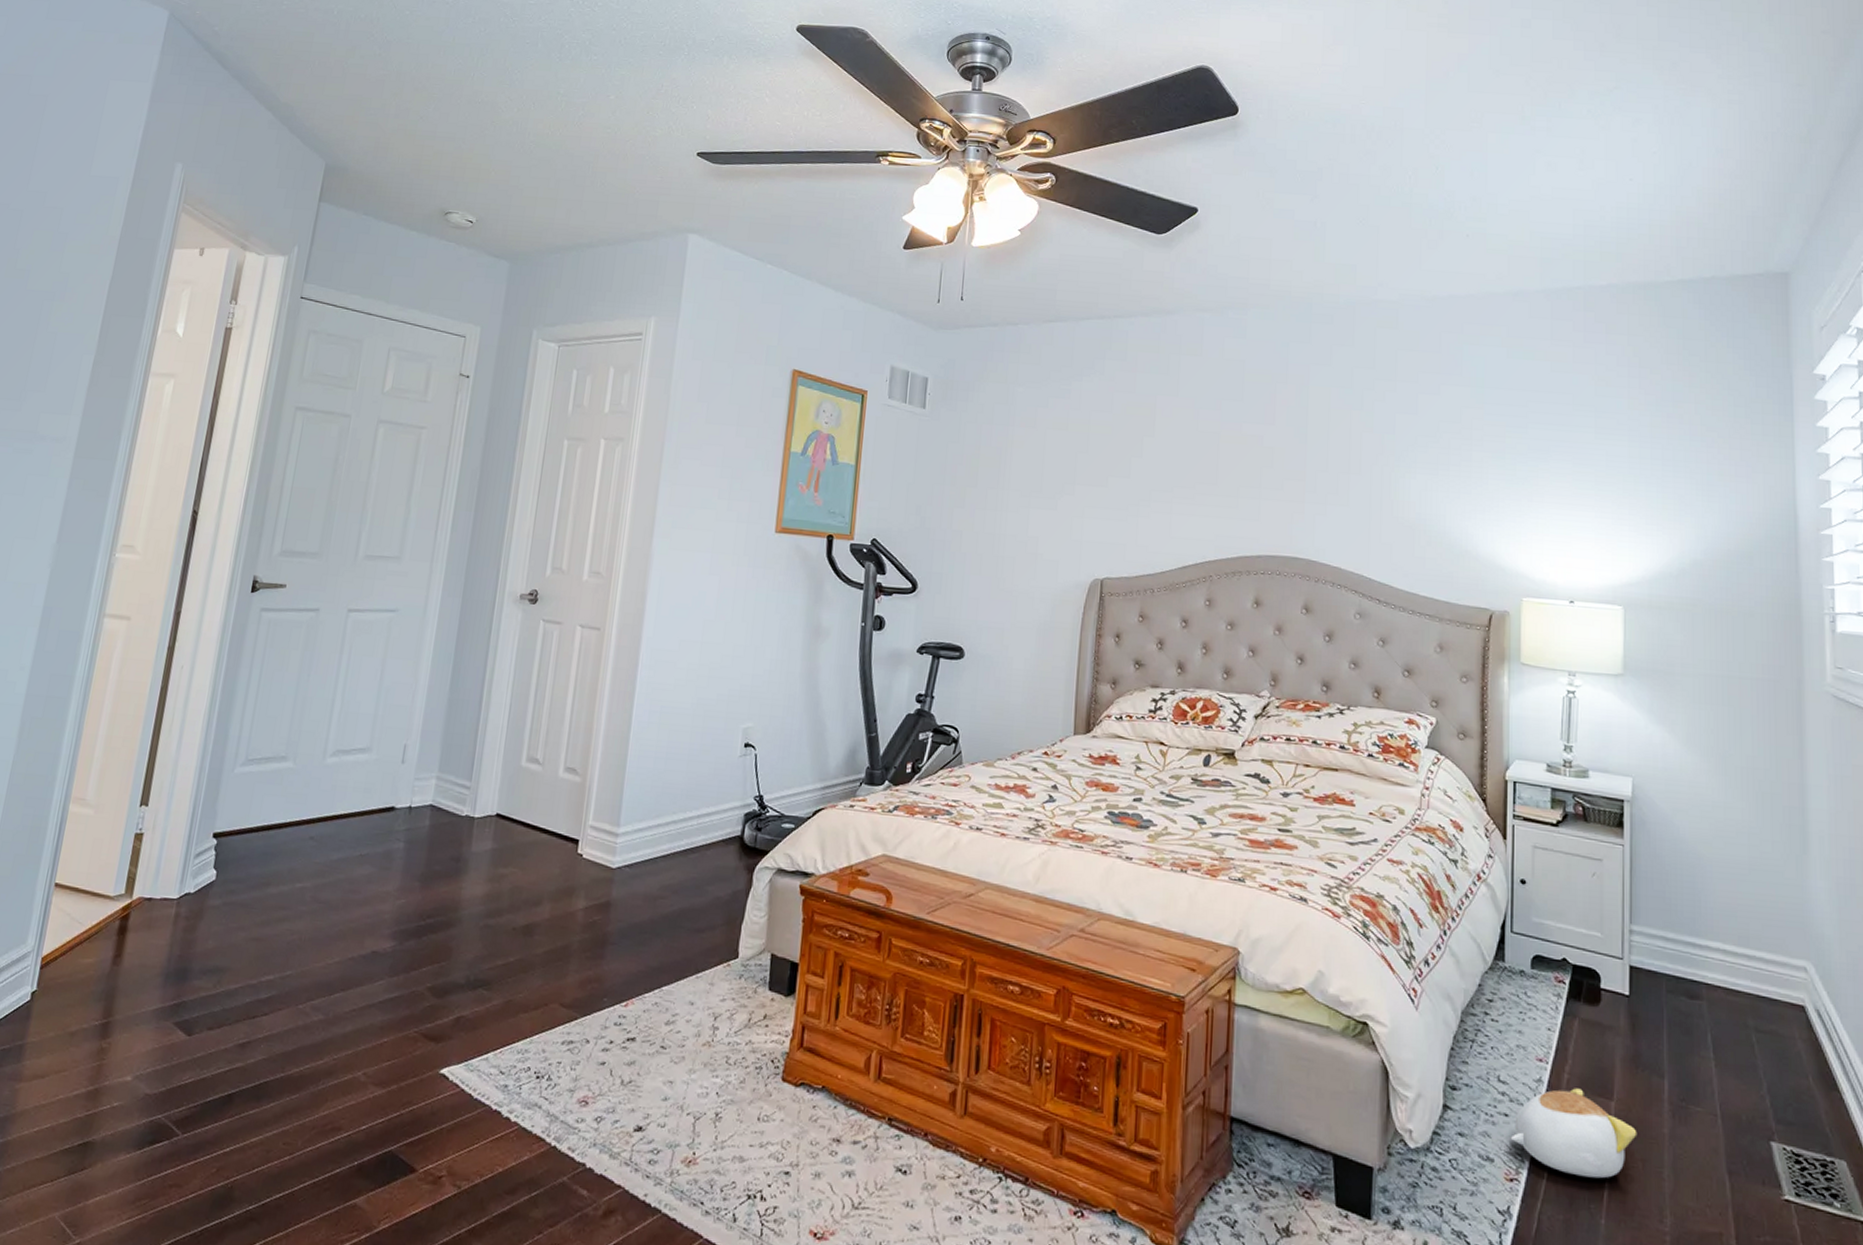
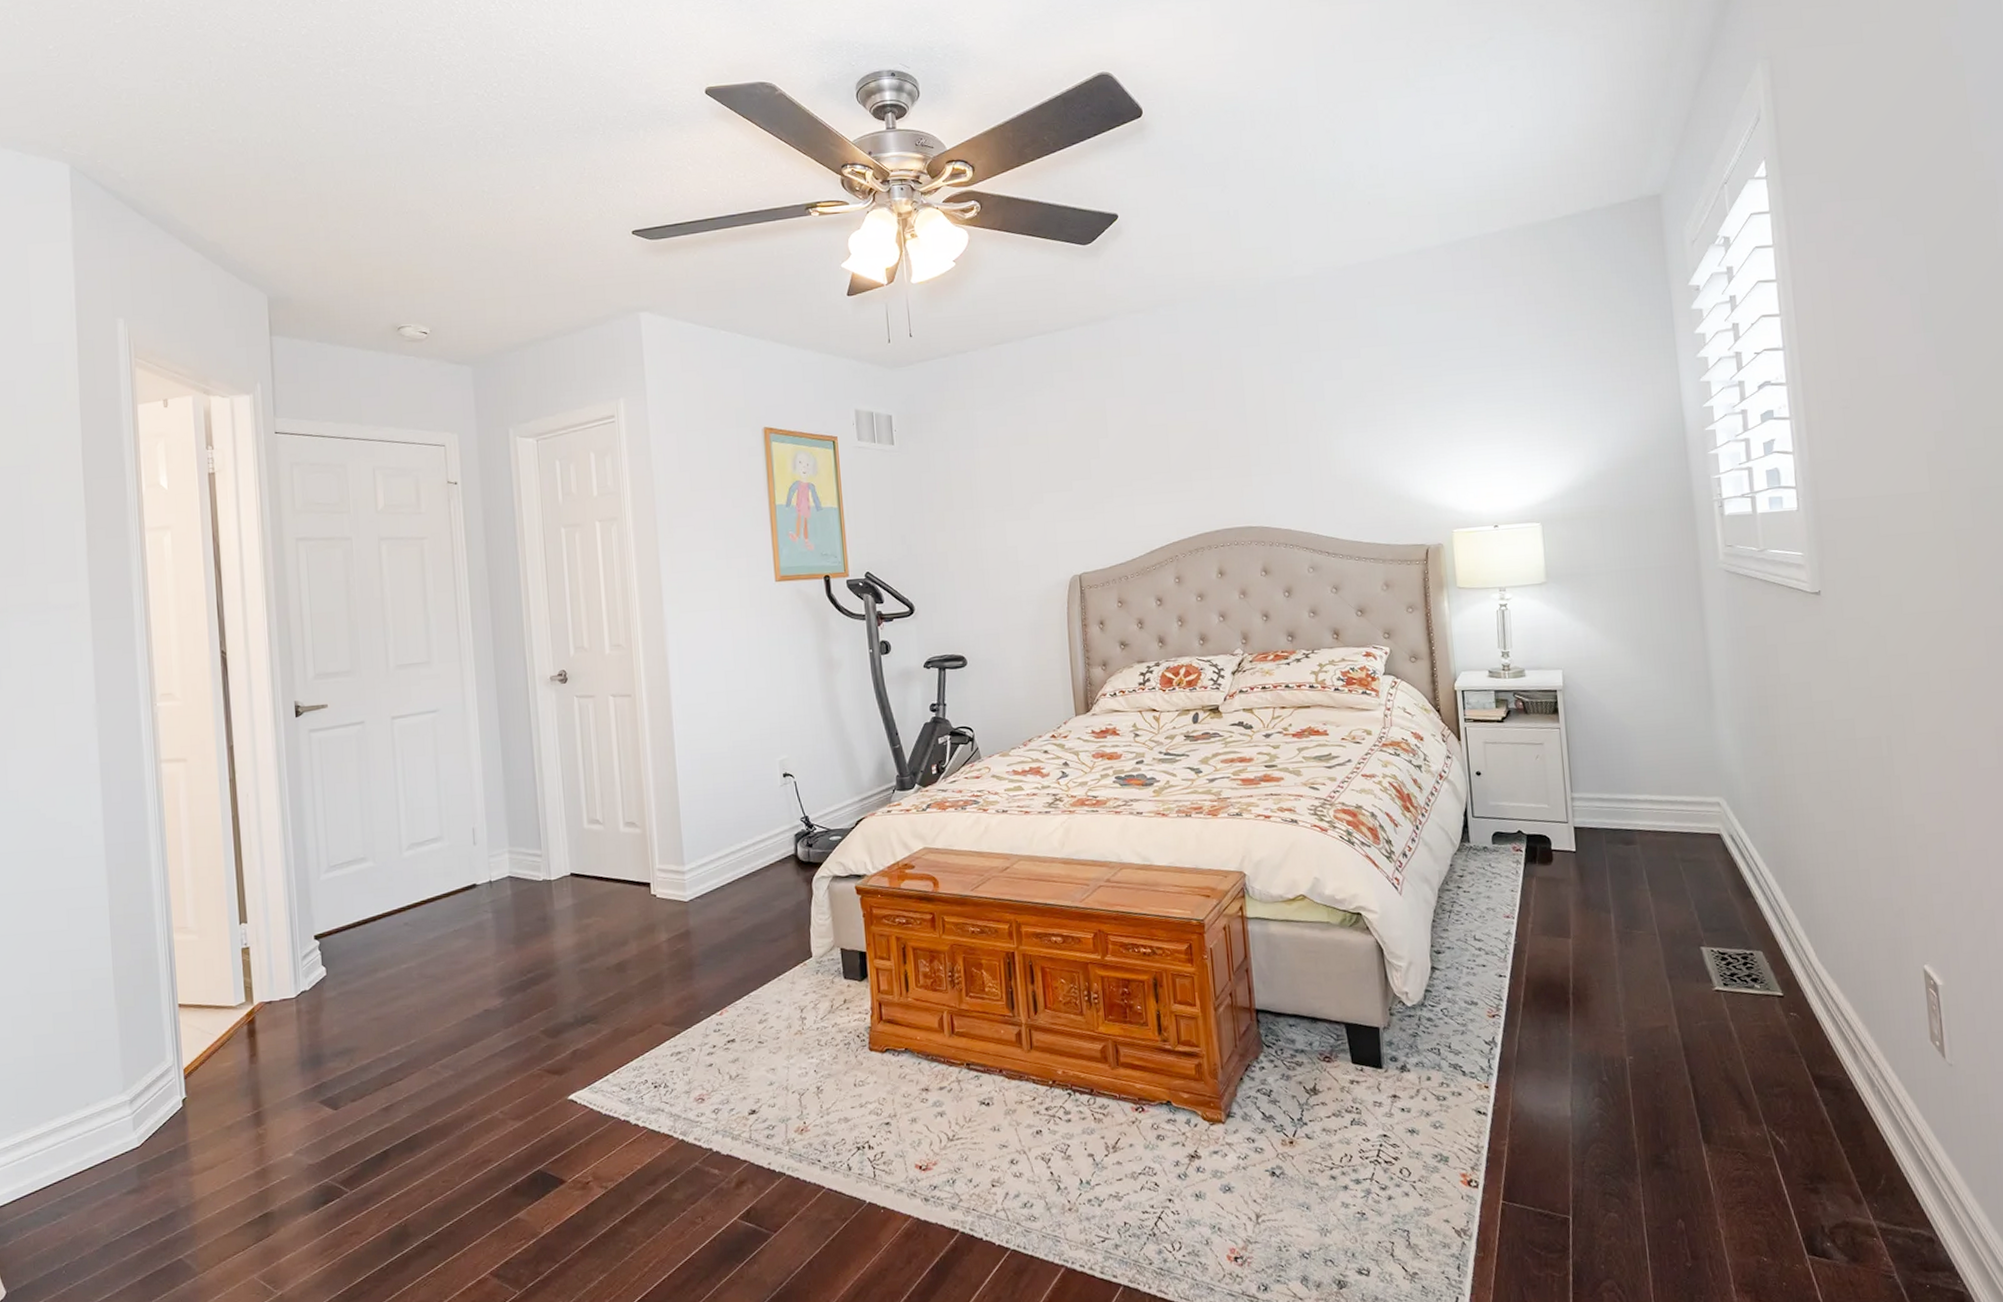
plush toy: present [1510,1088,1637,1179] -> none [1489,933,1593,1003]

